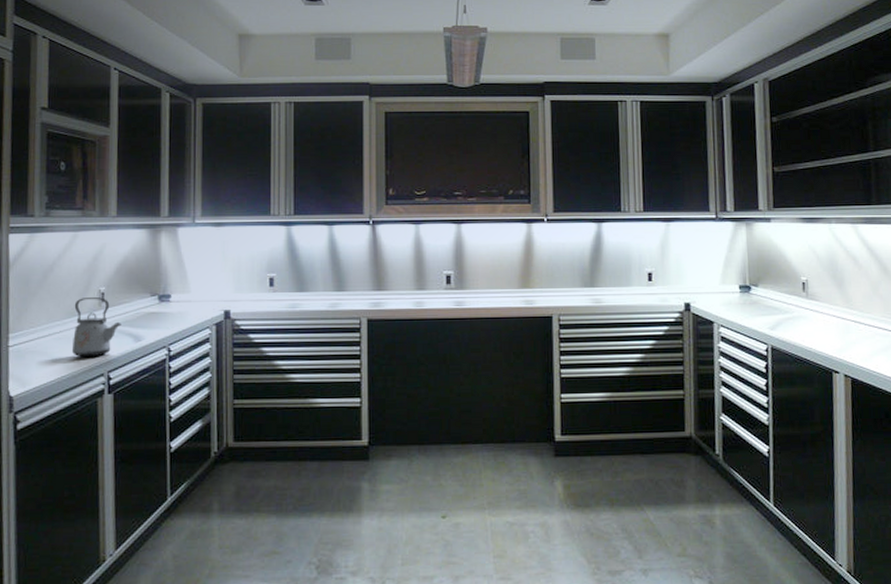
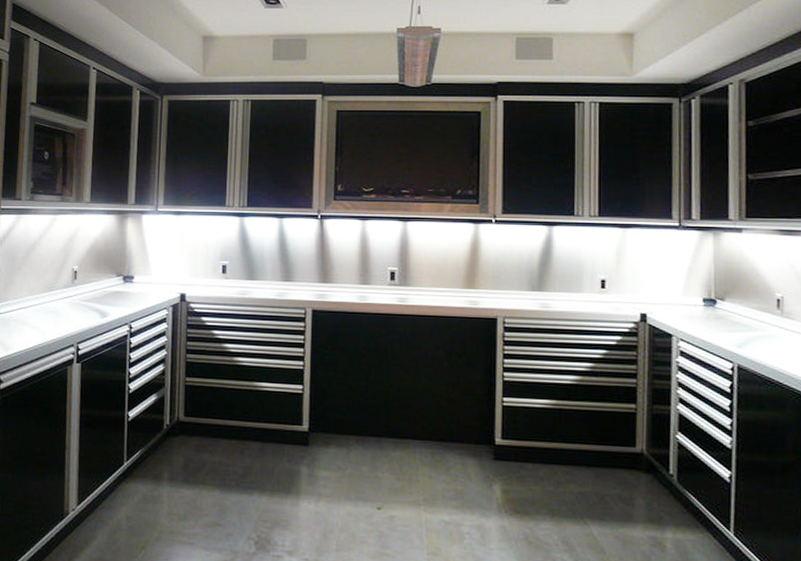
kettle: present [72,297,121,358] -> none [48,275,90,329]

